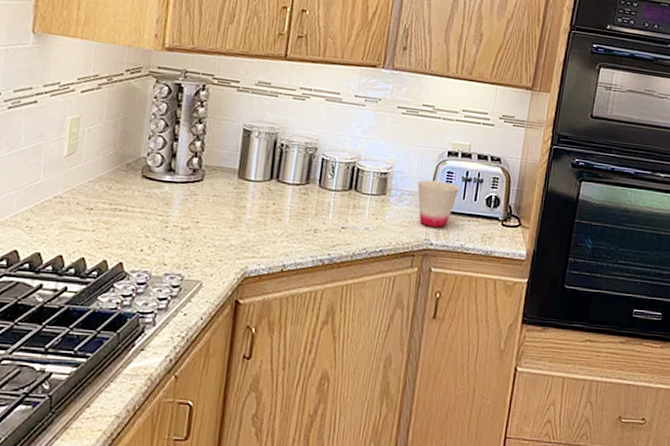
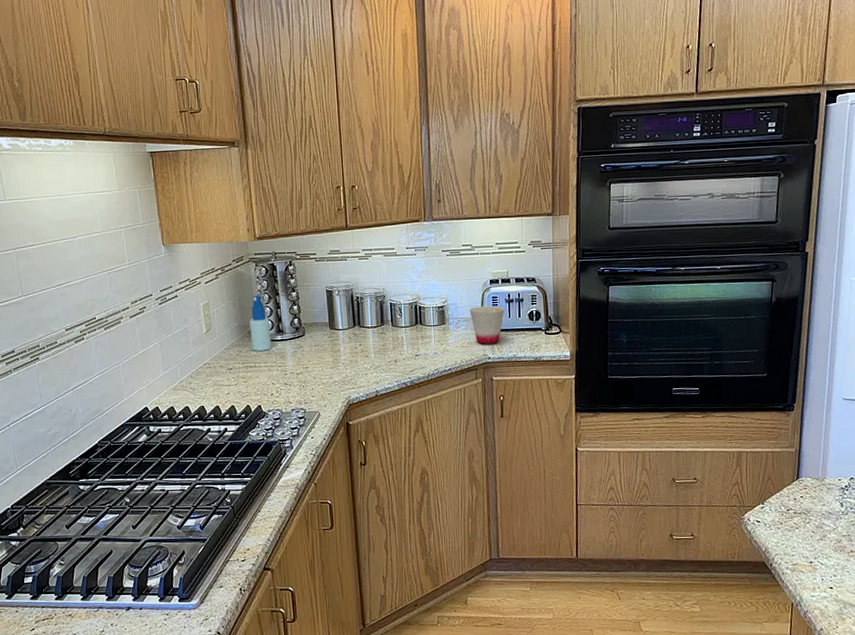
spray bottle: none [127,119,159,192] -> present [249,295,272,351]

